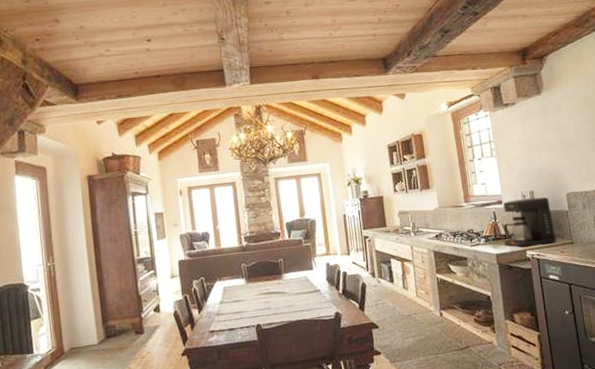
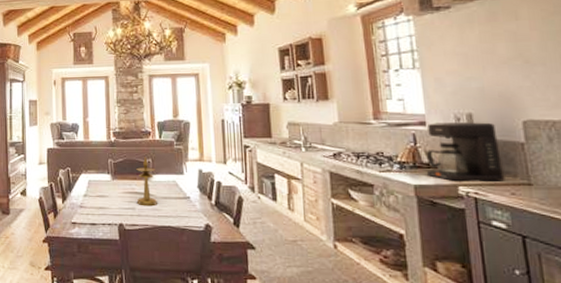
candlestick: none [269,257,291,305] -> present [136,157,157,207]

